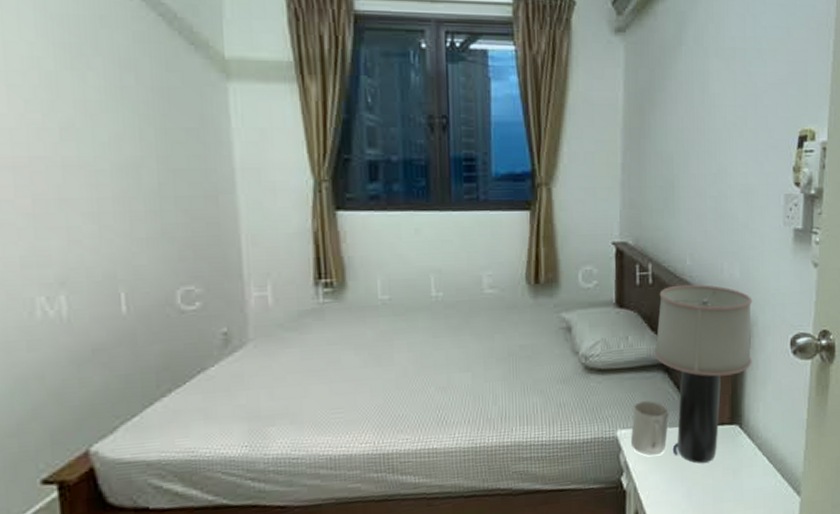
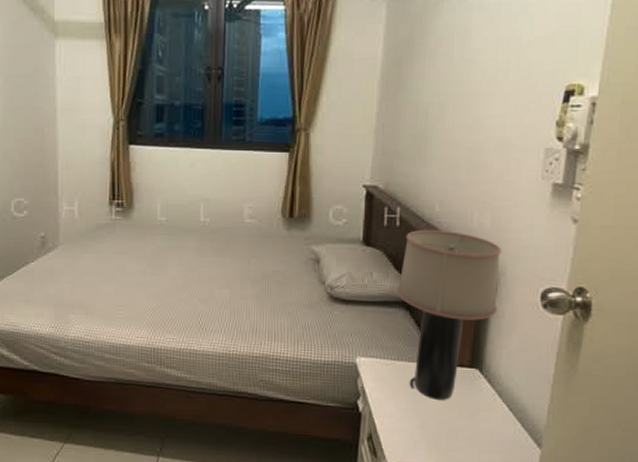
mug: present [631,400,670,457] -> none [369,333,409,386]

